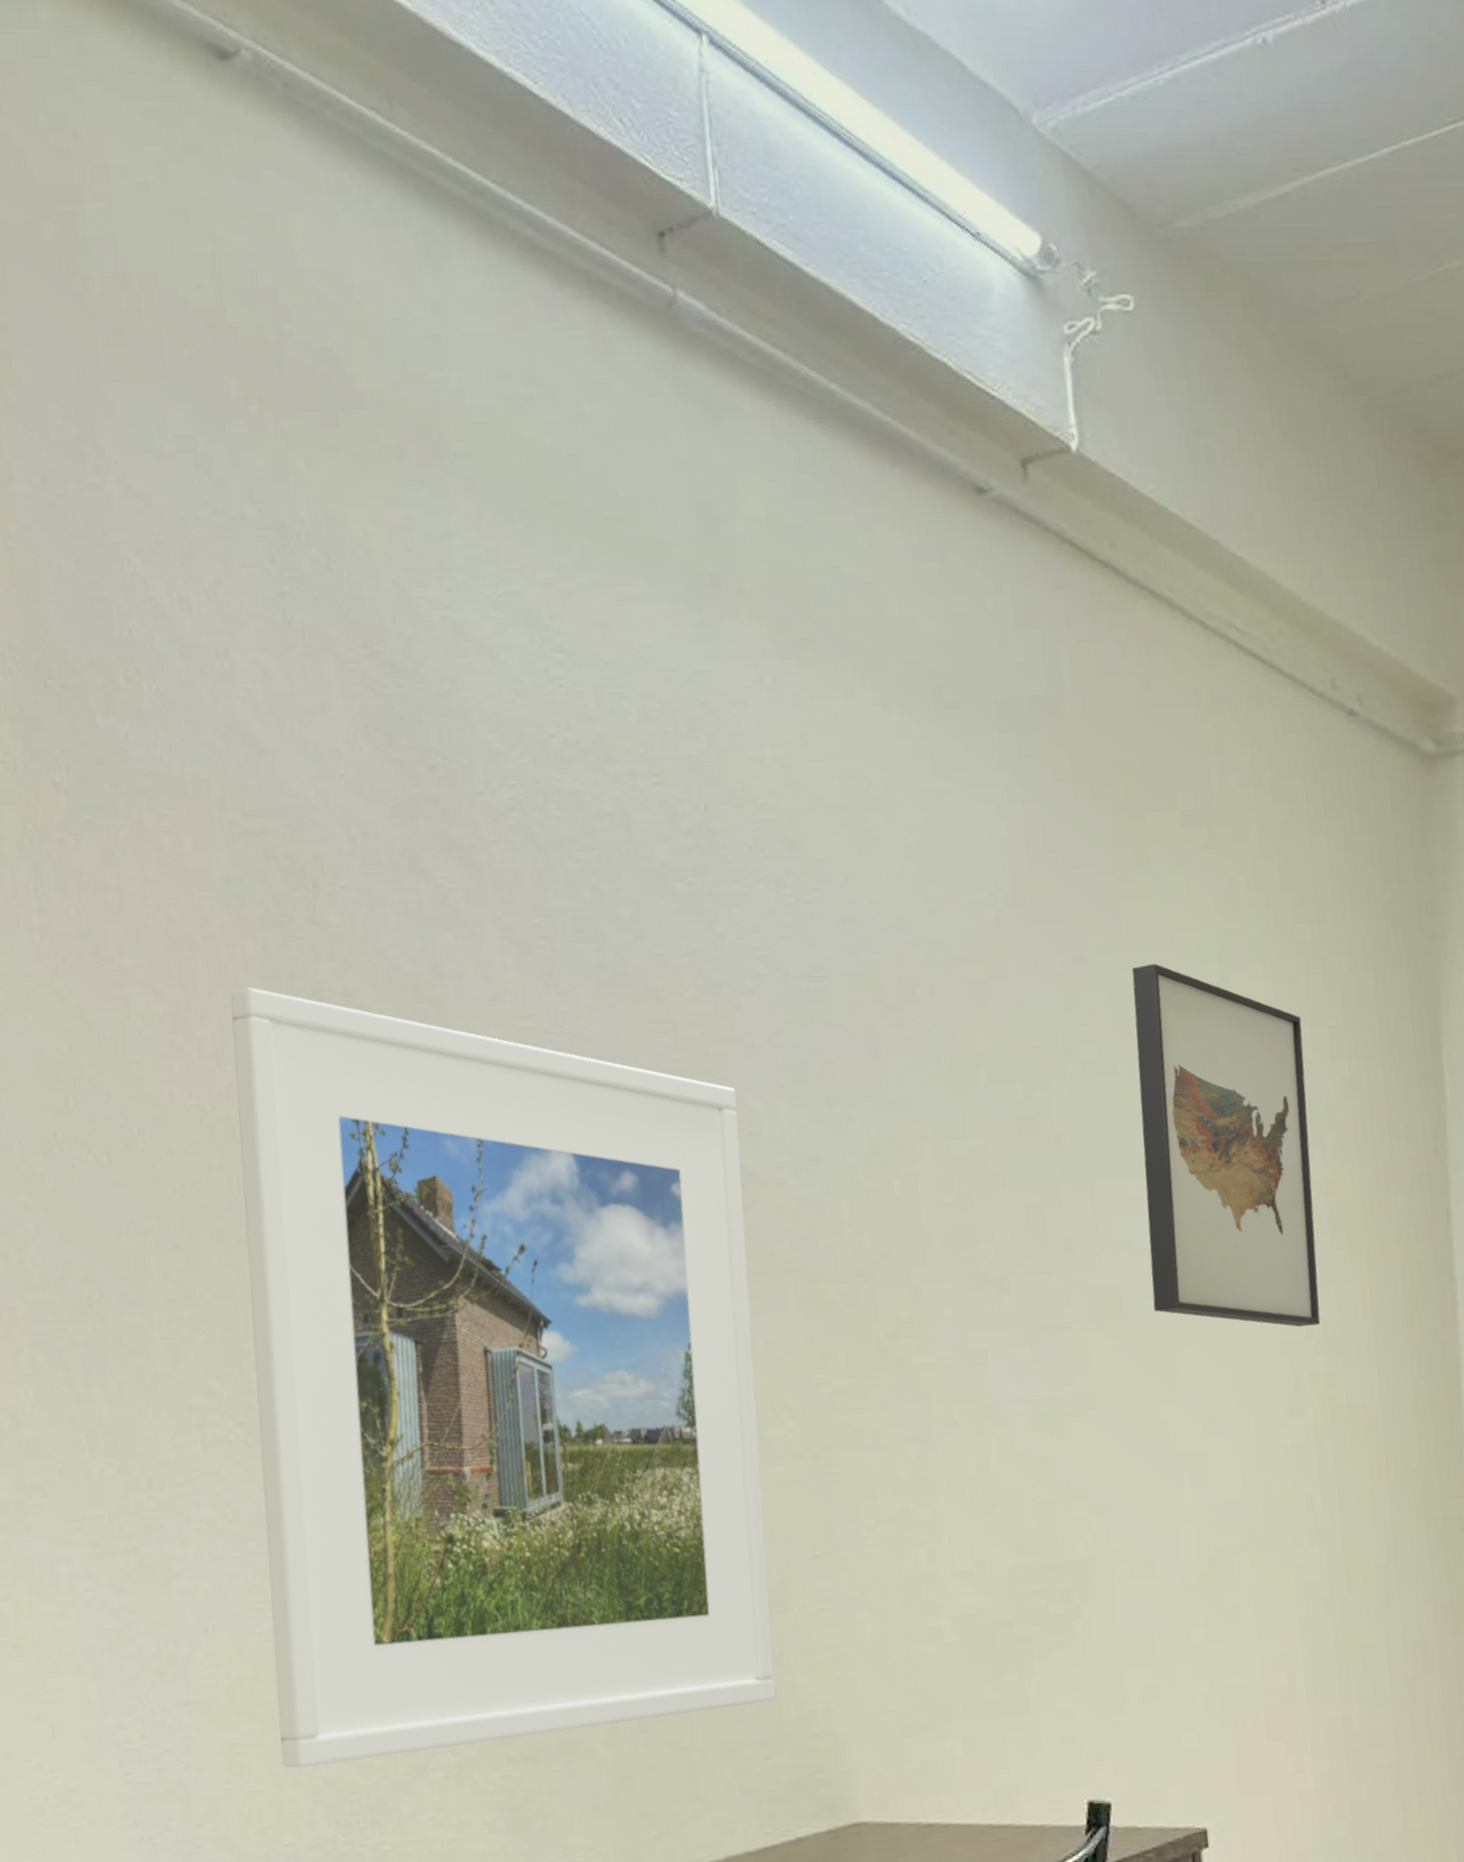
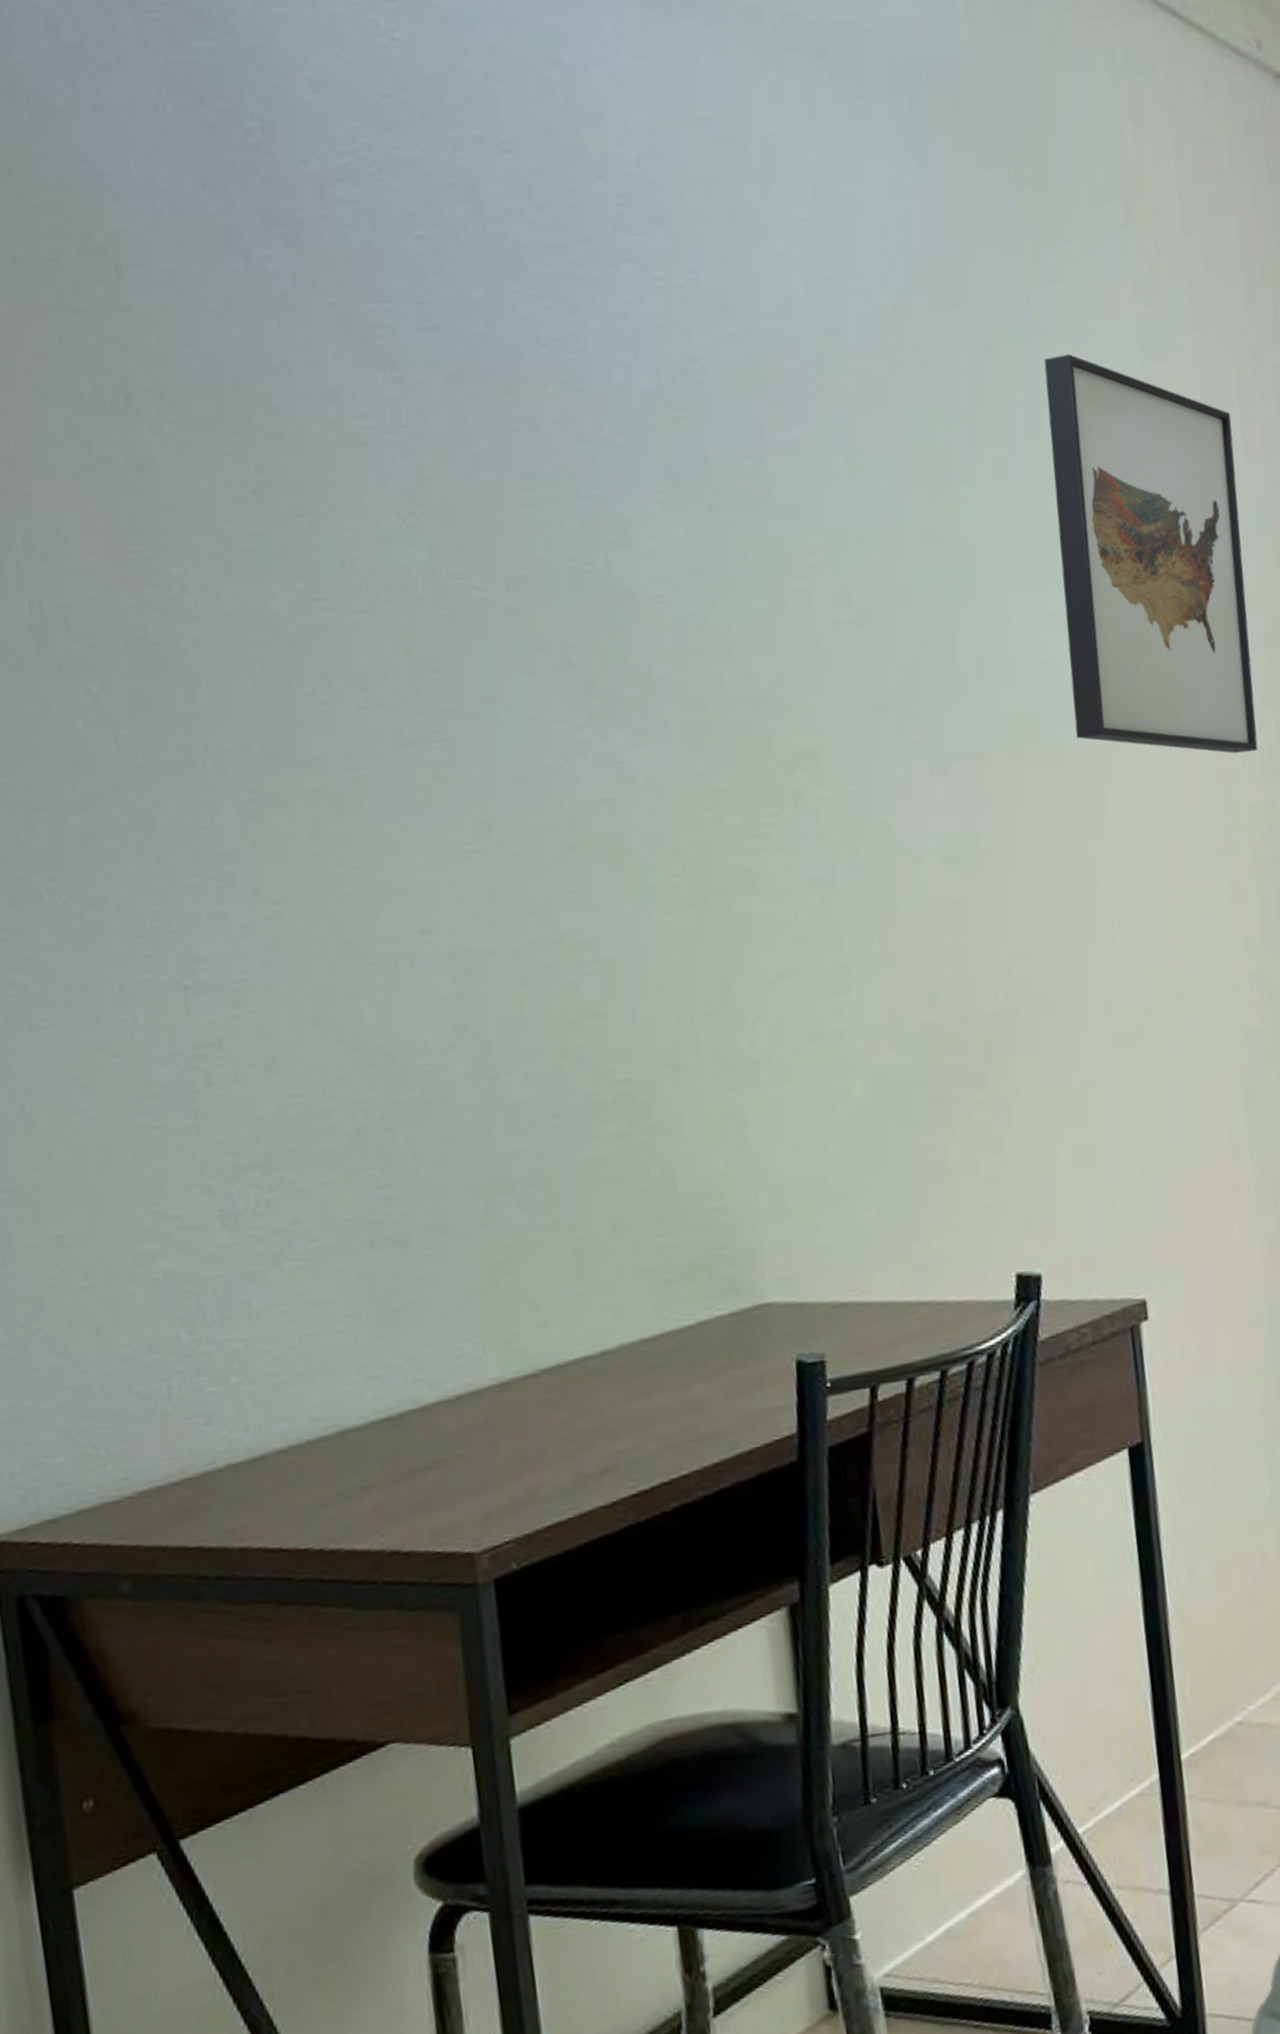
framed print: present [230,987,776,1768] -> none [23,382,670,1260]

